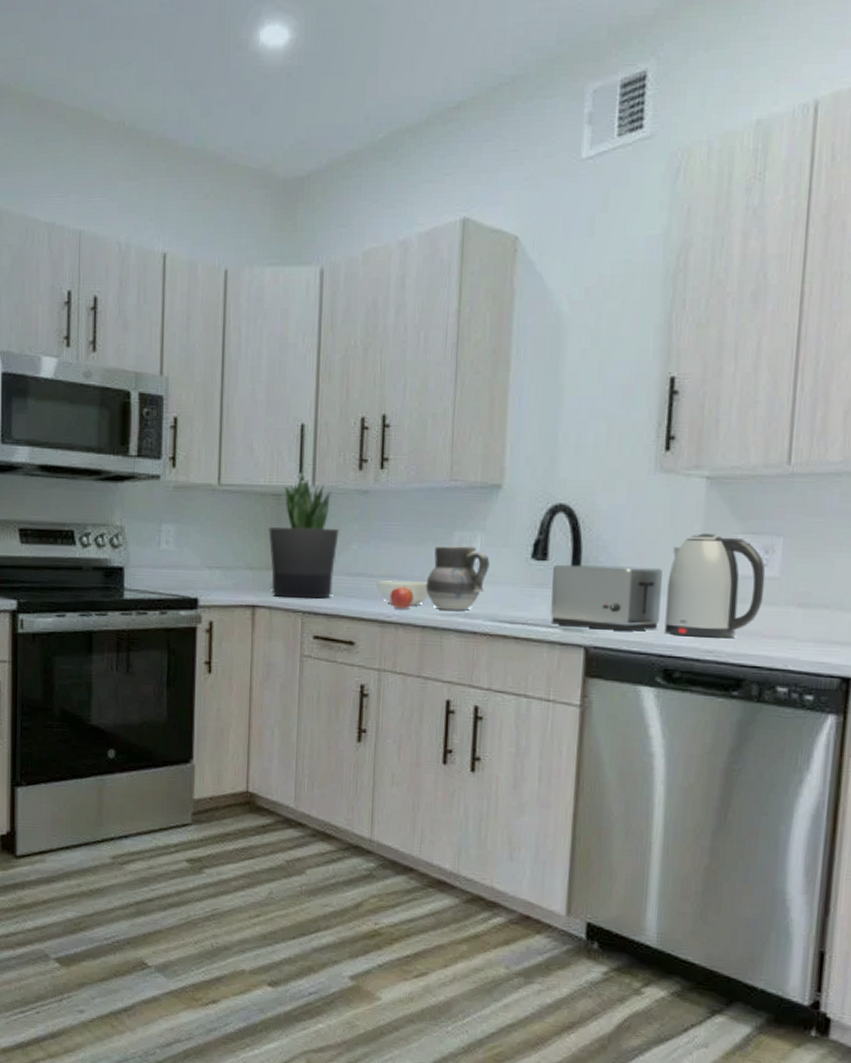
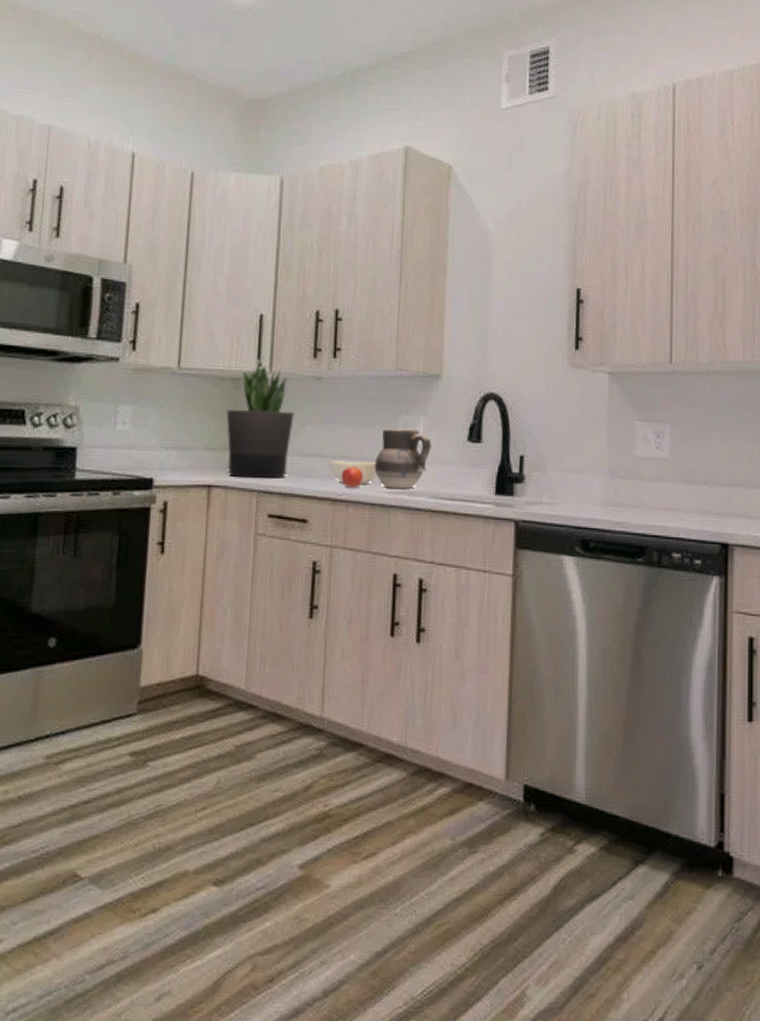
toaster: present [551,564,663,632] -> none [485,446,577,507]
kettle: present [664,533,766,639] -> none [581,420,658,511]

